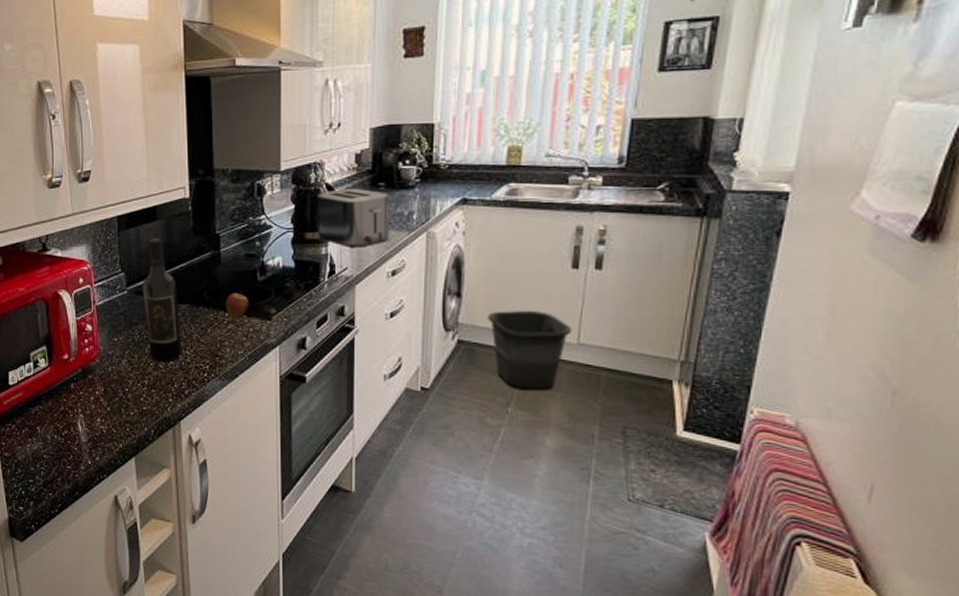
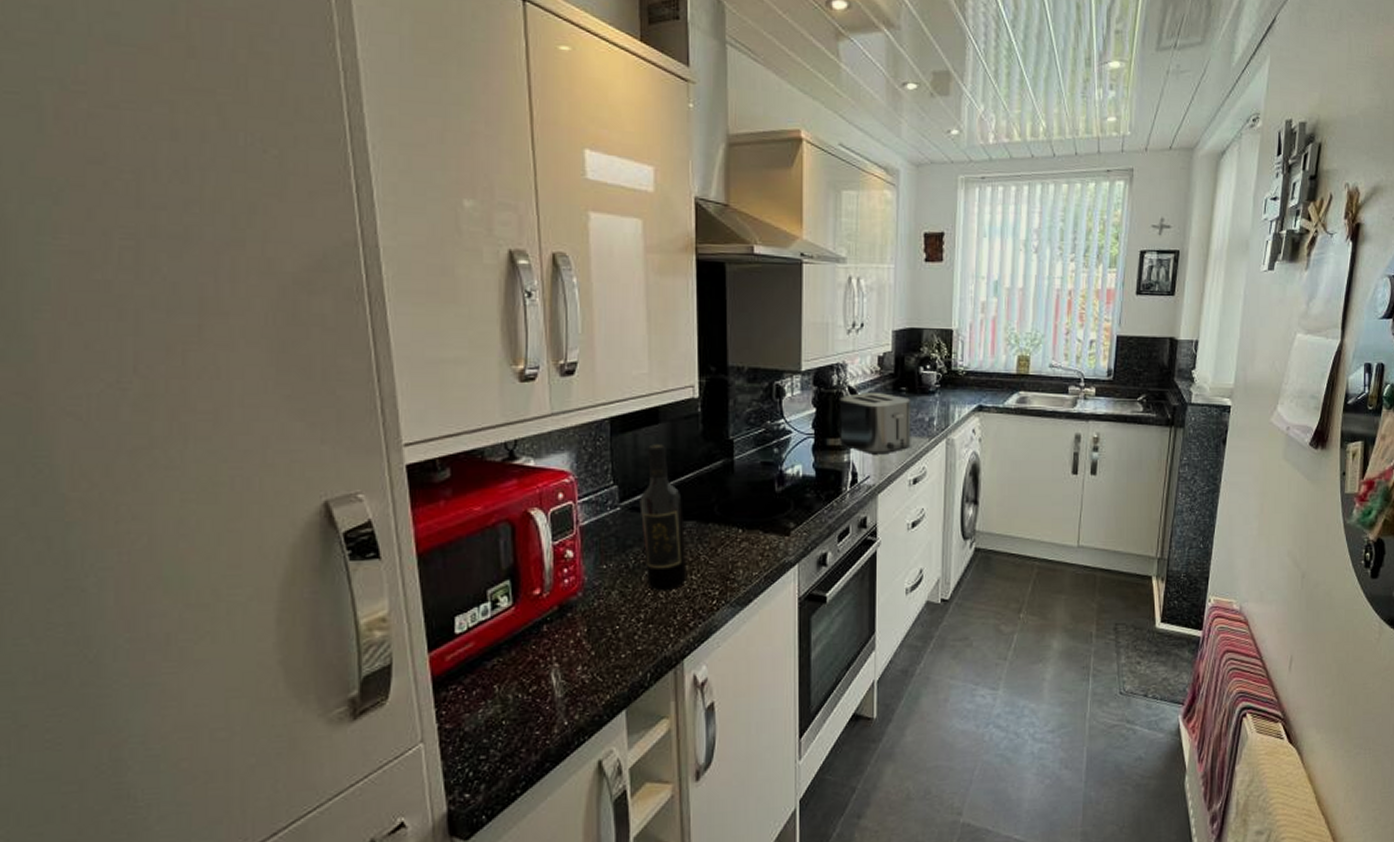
fruit: present [226,290,249,318] -> none [739,503,766,534]
waste bin: present [488,311,572,392] -> none [1002,516,1073,597]

